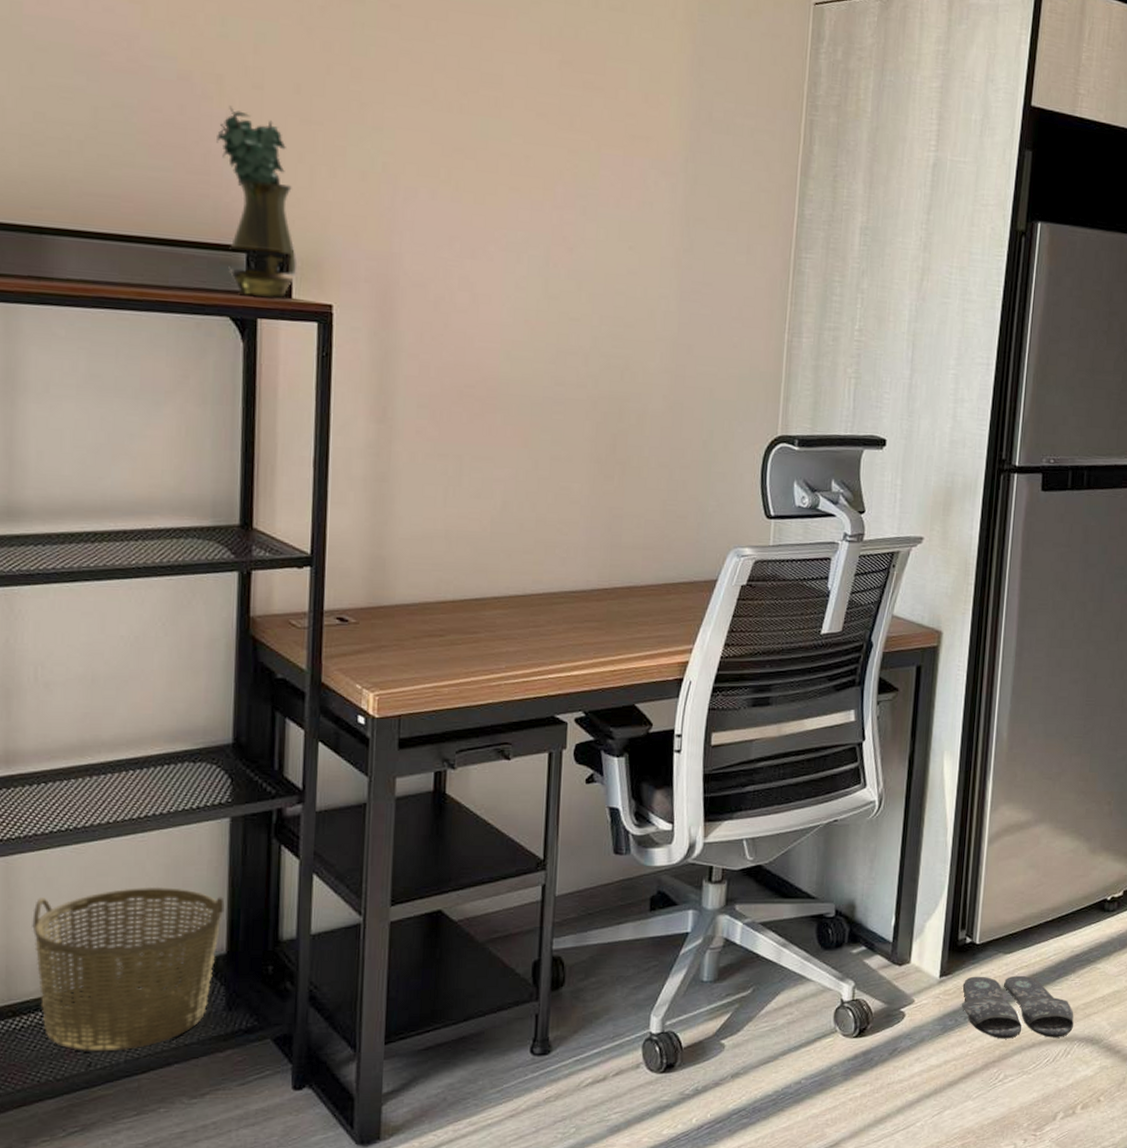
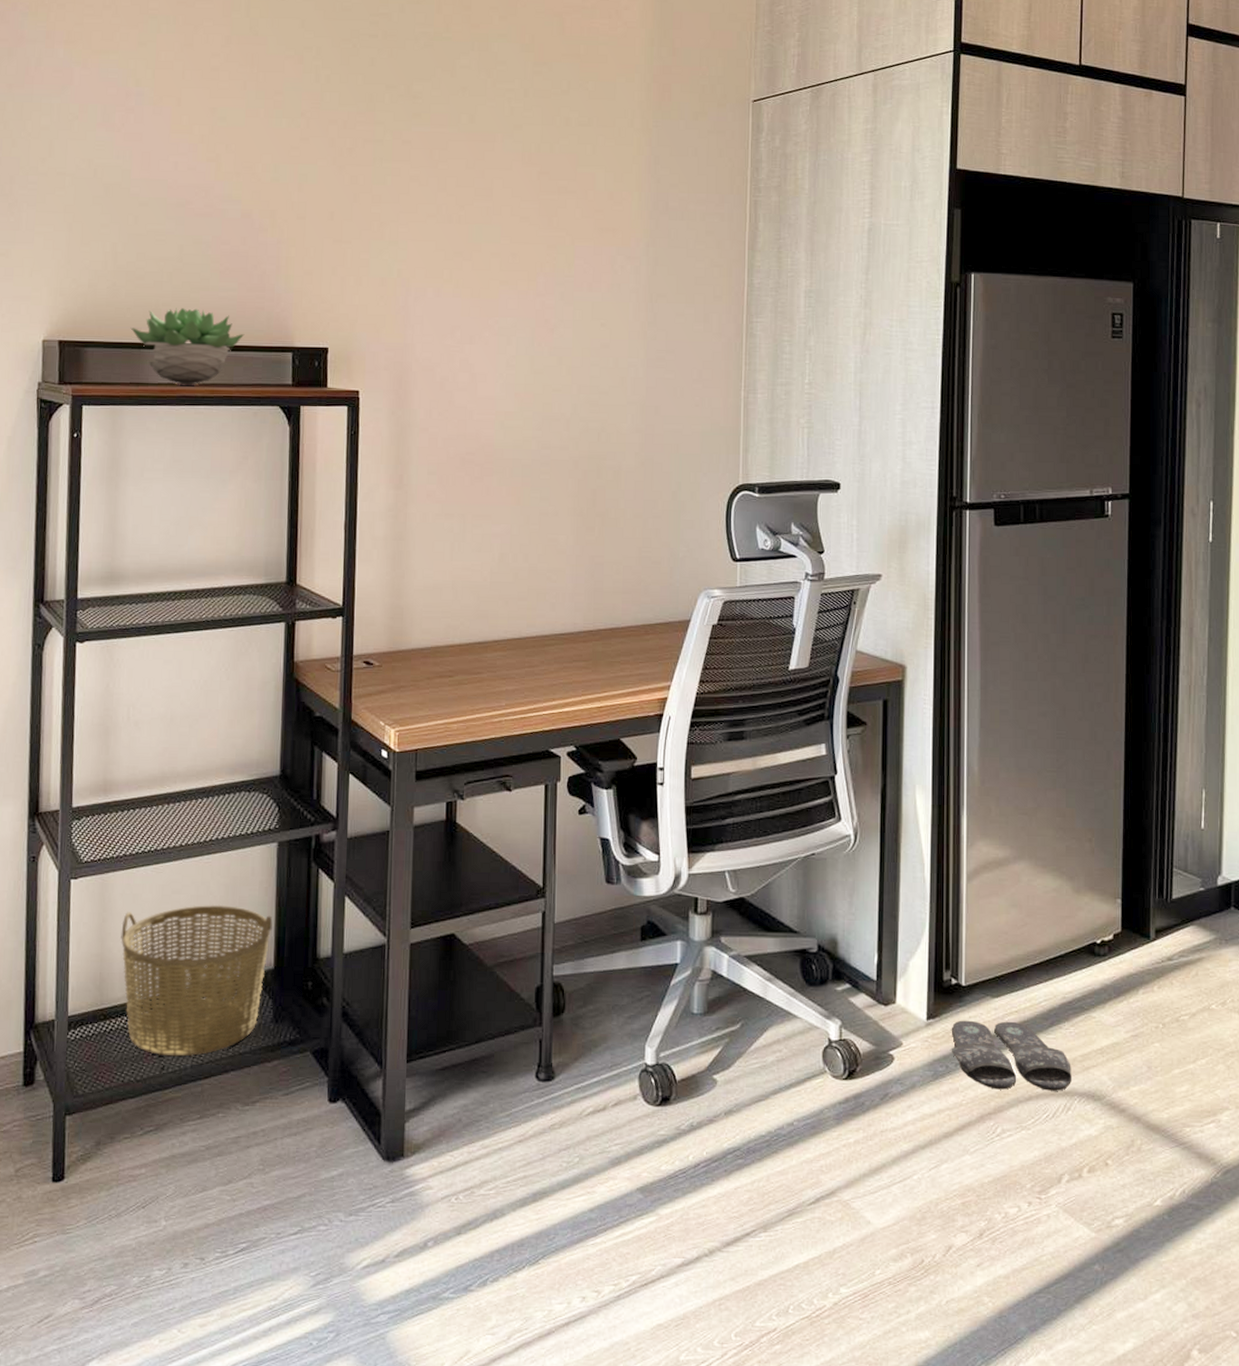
succulent plant: none [26,186,183,284] -> present [130,308,245,385]
vase: present [217,105,298,298] -> none [270,234,332,388]

